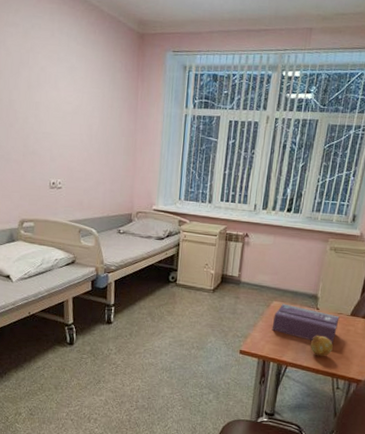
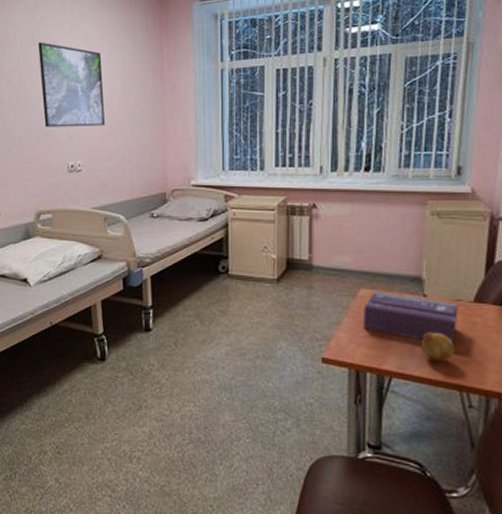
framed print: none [27,68,85,151] -> present [38,42,106,128]

